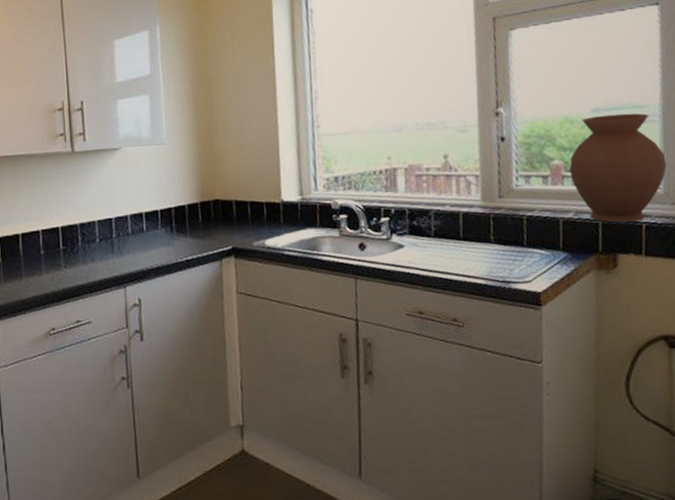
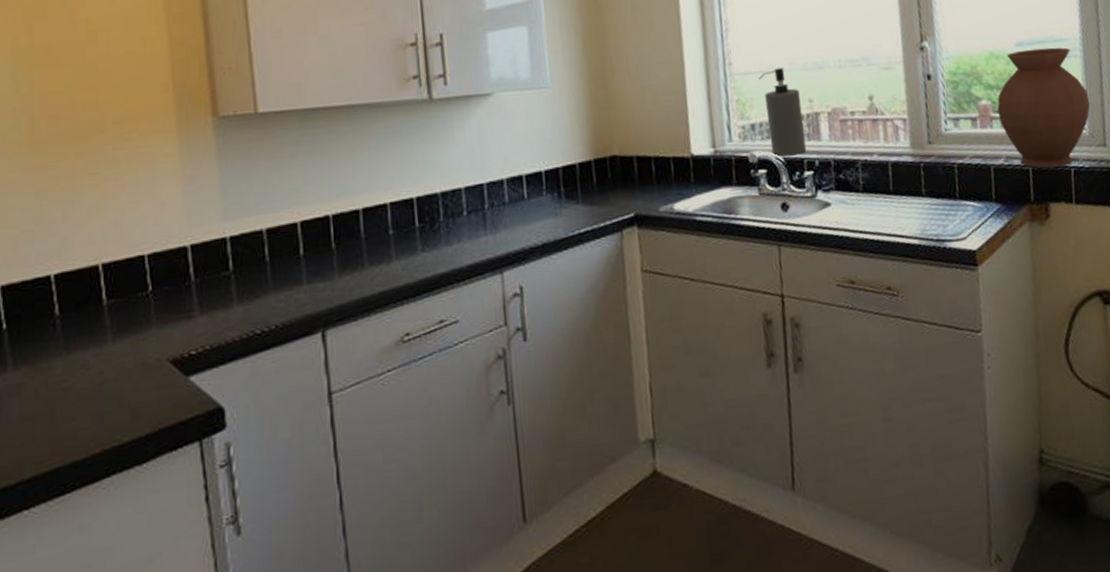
soap dispenser: none [343,130,384,205] -> present [758,67,807,156]

